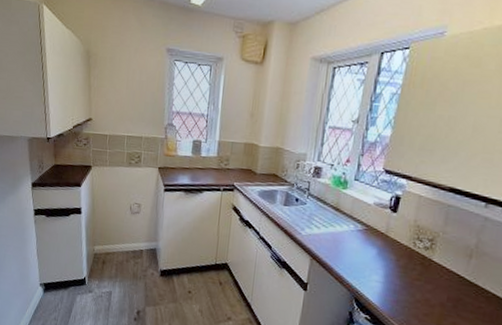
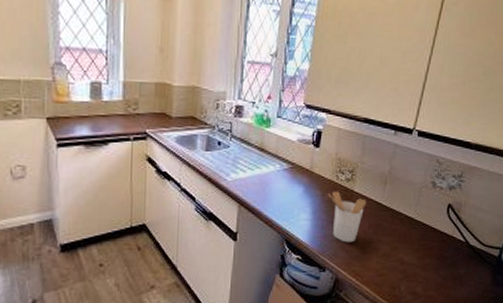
utensil holder: none [402,257,446,313] -> present [327,191,366,243]

